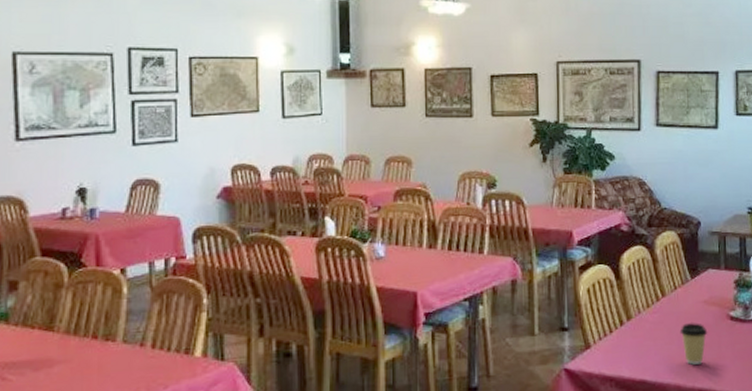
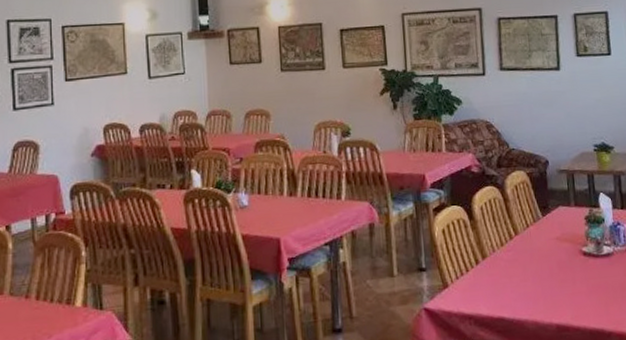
coffee cup: present [680,322,708,365] -> none [534,258,562,301]

